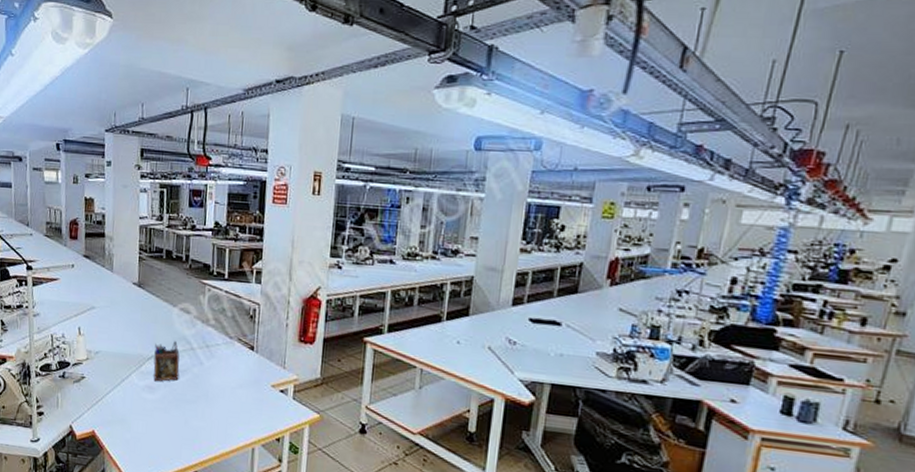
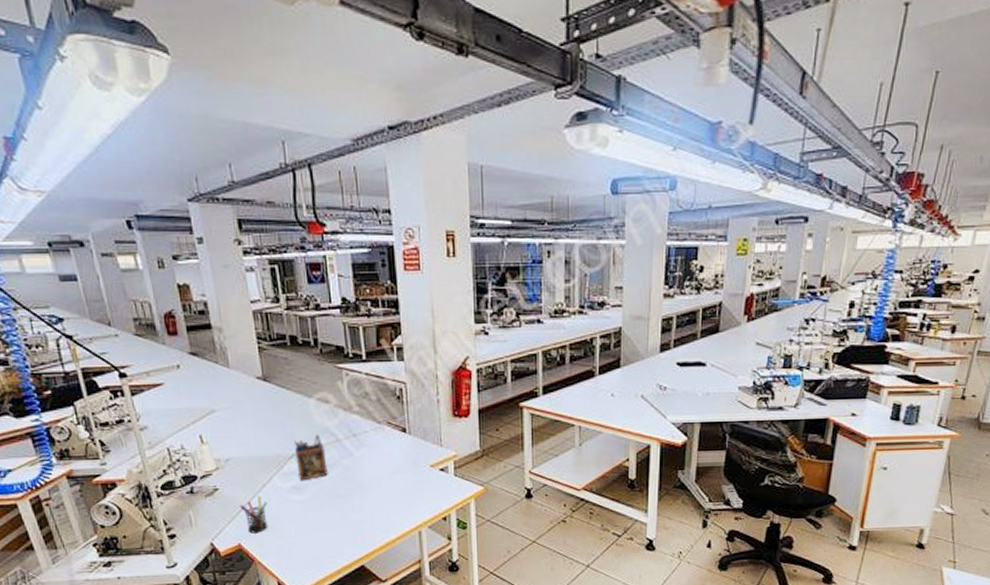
pen holder: none [100,389,123,424] -> present [240,496,268,534]

